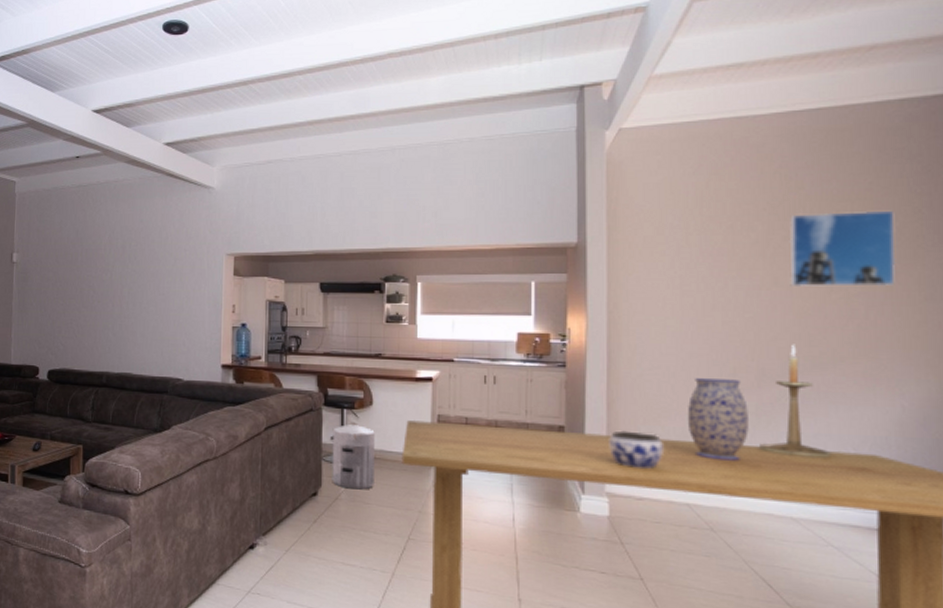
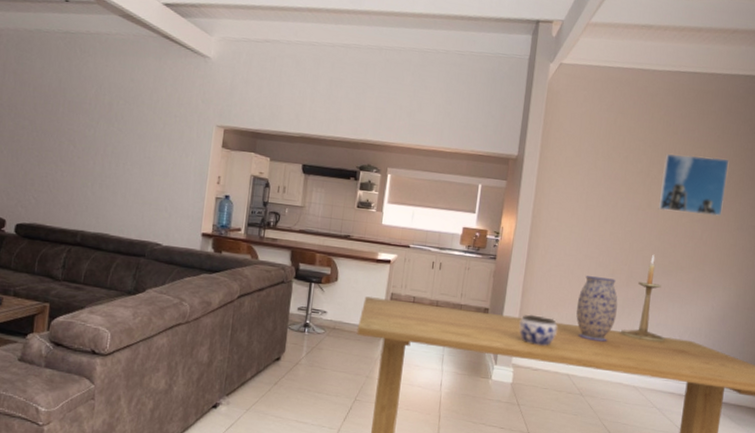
waste bin: present [332,422,375,490] -> none [294,295,337,356]

